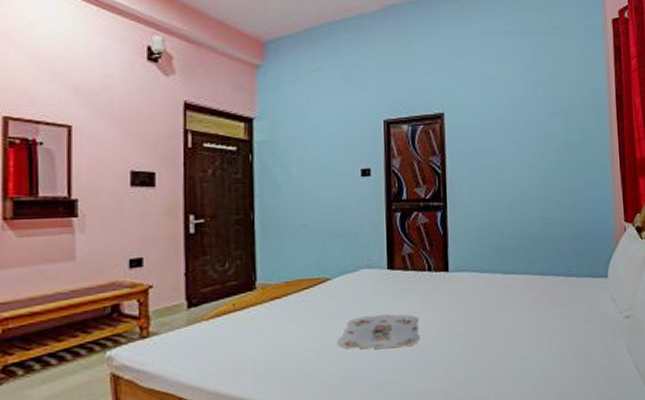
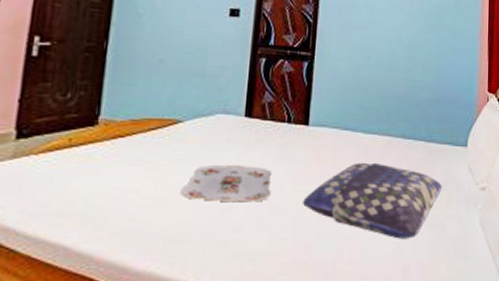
cushion: none [451,300,587,371] -> present [303,162,443,239]

